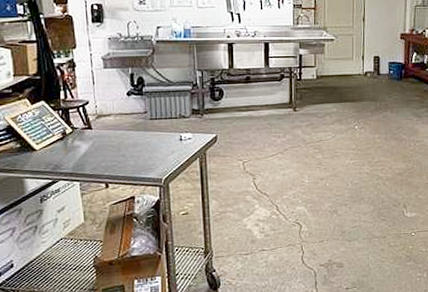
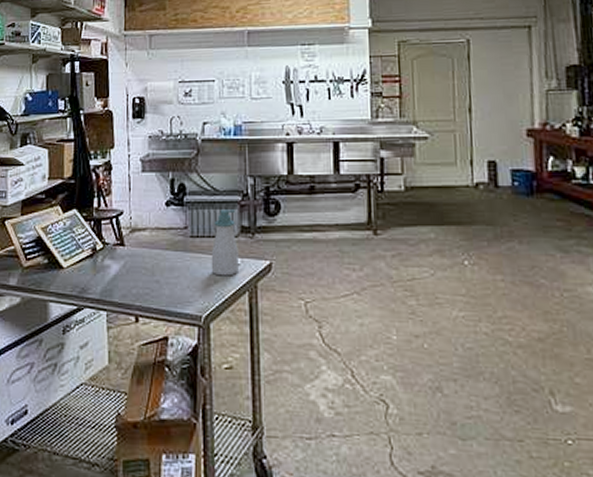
soap bottle: none [168,96,191,148] -> present [211,209,238,276]

